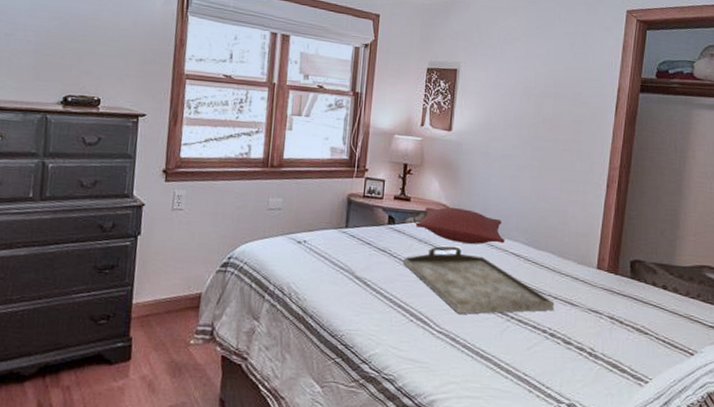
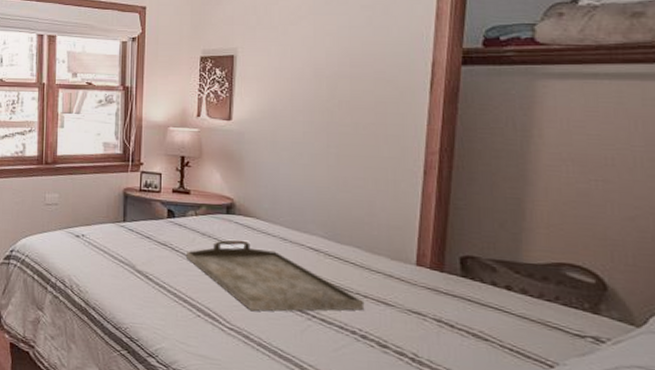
pillow: present [415,207,505,244] -> none [197,199,301,238]

